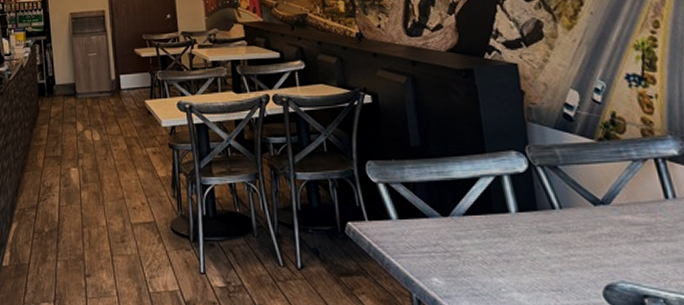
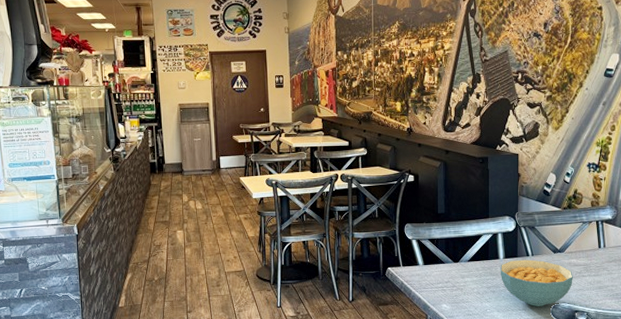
cereal bowl: none [512,214,632,286] -> present [500,259,573,306]

